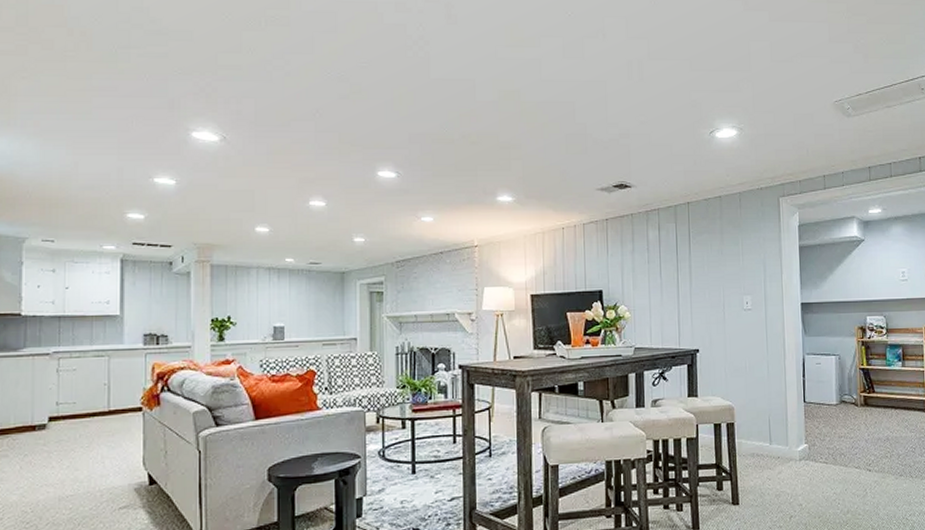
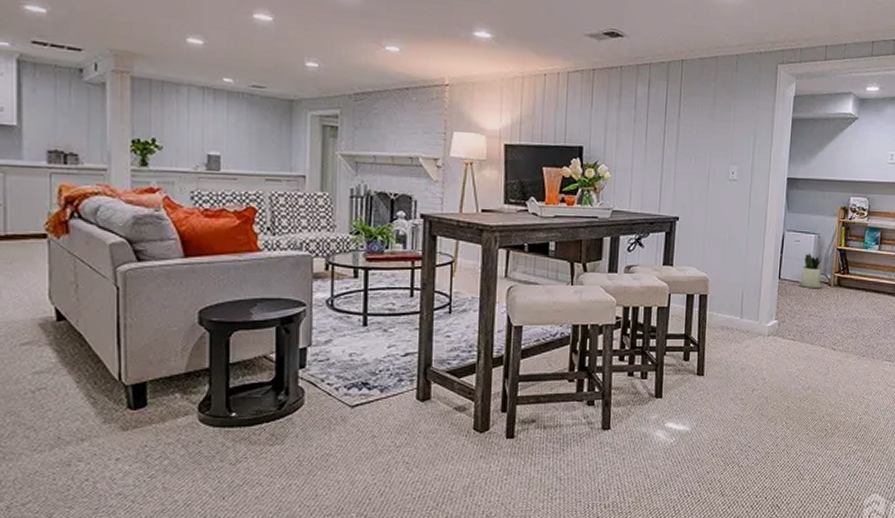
planter: none [824,374,850,410] -> present [798,253,823,289]

